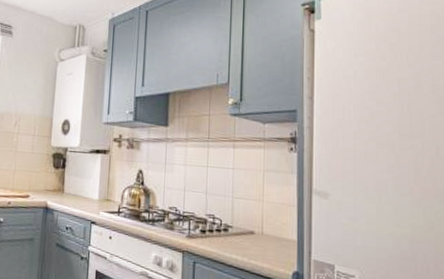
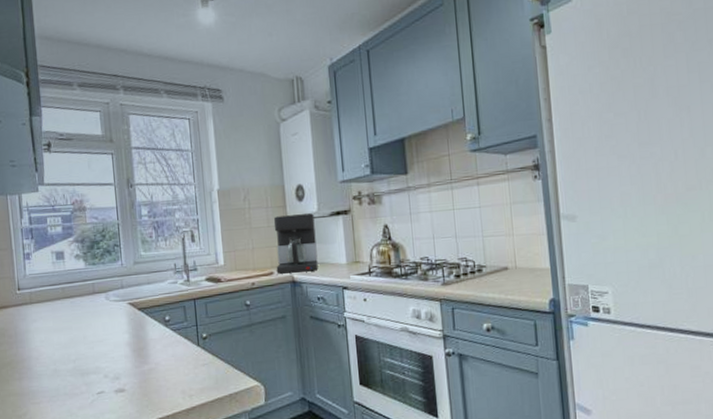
coffee maker: none [32,145,75,202] -> present [273,213,319,274]

